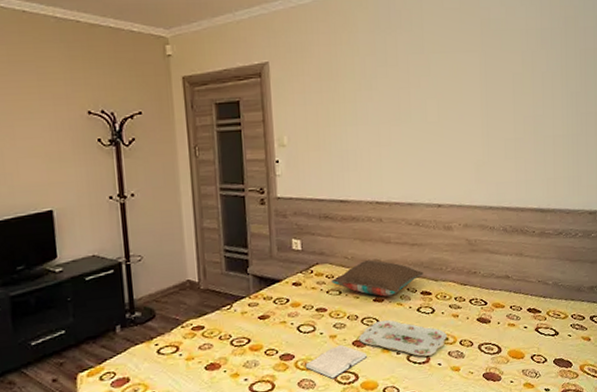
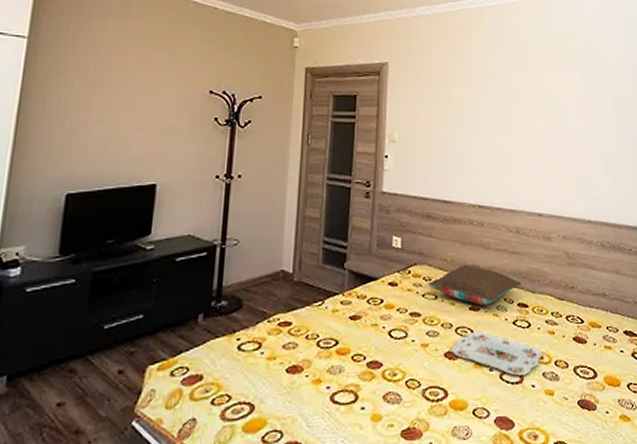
hardback book: present [305,344,368,380] -> none [392,354,459,395]

